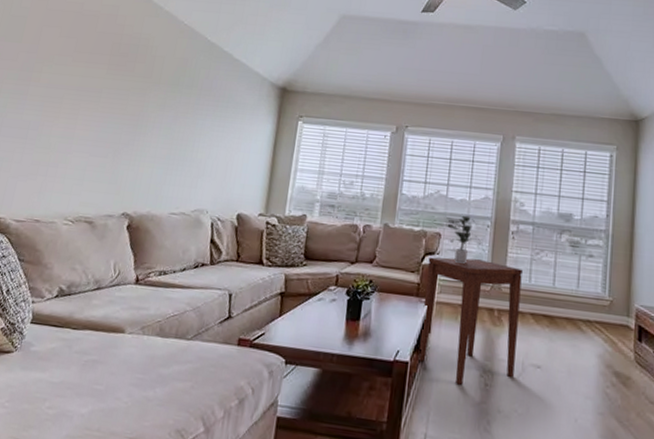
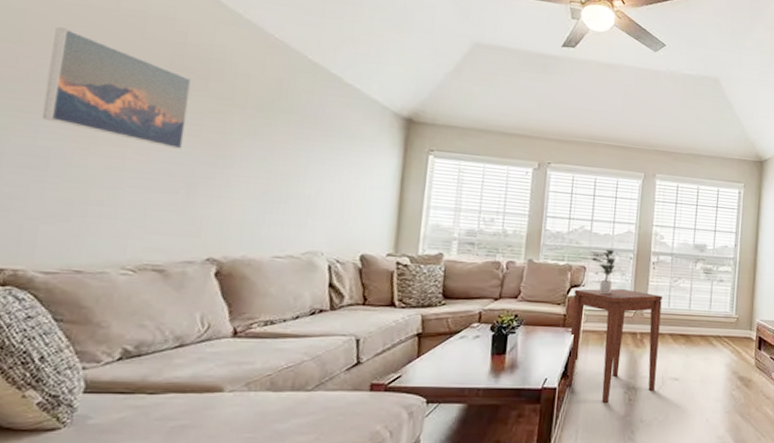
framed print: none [27,28,125,120] -> present [41,27,192,149]

